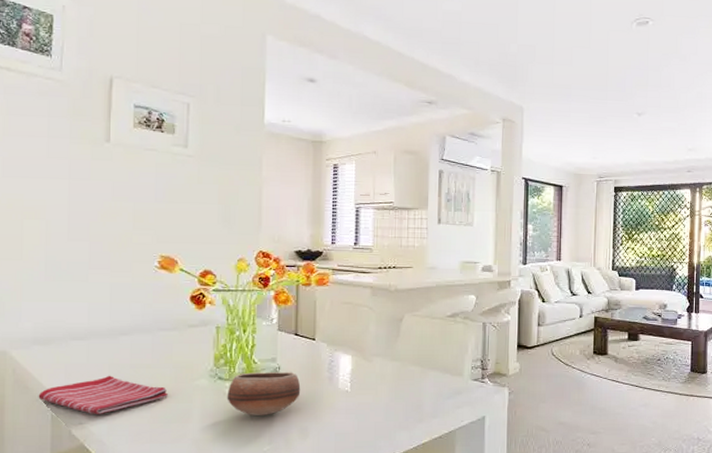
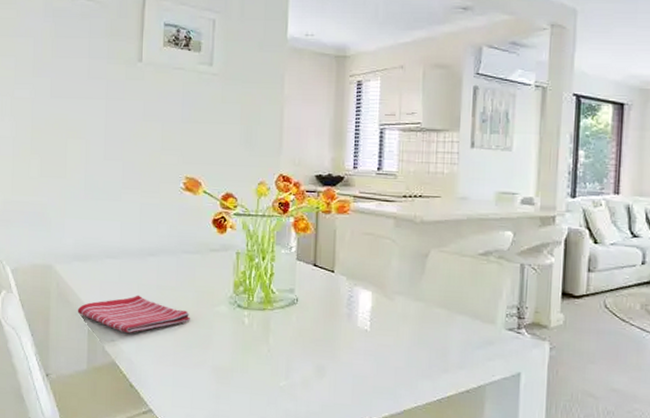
bowl: present [227,371,301,415] -> none [245,302,319,349]

